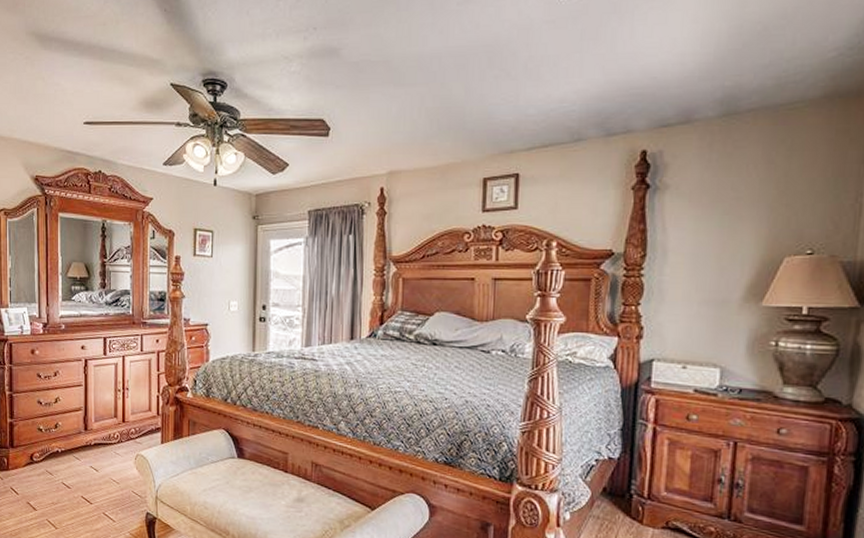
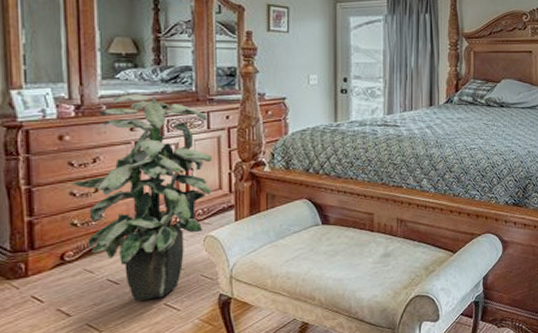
indoor plant: none [39,315,144,507] -> present [71,94,213,301]

